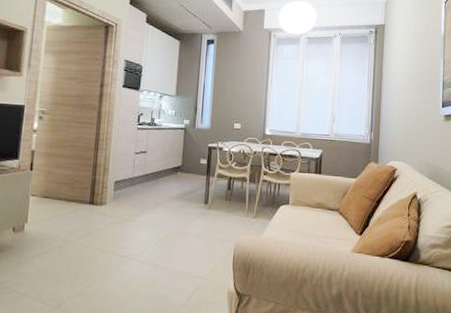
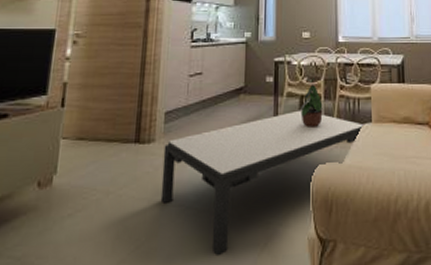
coffee table: none [109,189,283,298] -> present [160,110,365,257]
potted plant: none [227,163,249,205] -> present [299,78,324,127]

